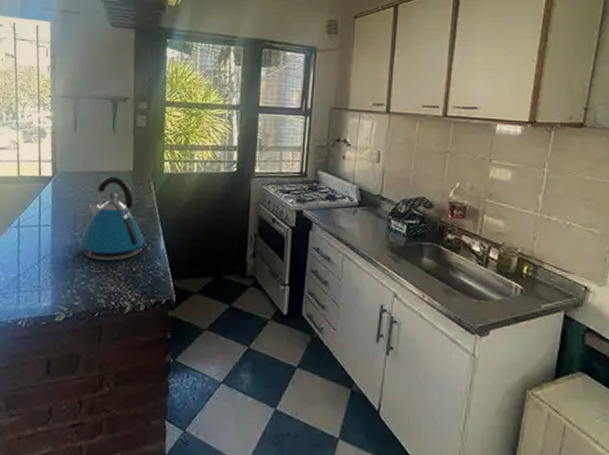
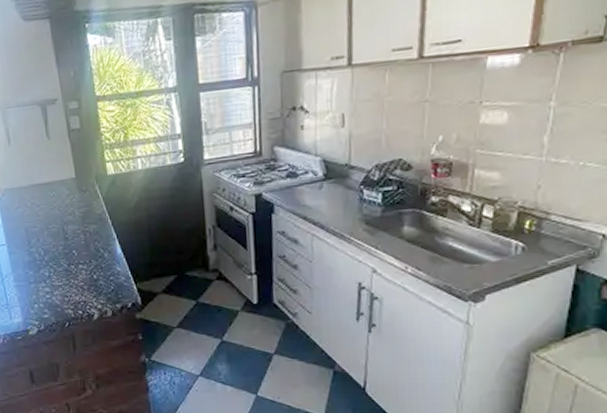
kettle: present [80,176,144,262] -> none [37,186,100,273]

